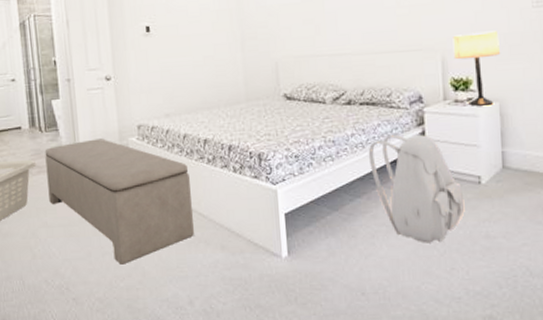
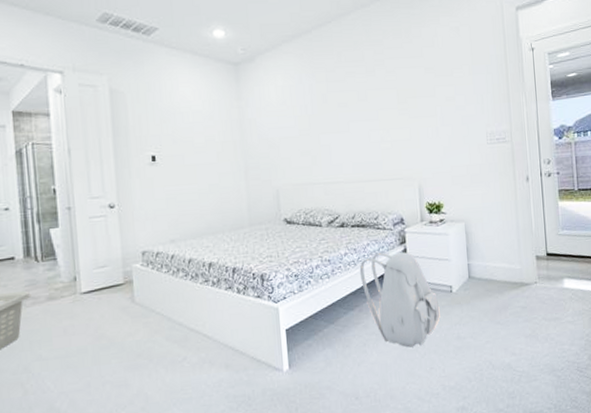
bench: present [44,138,194,265] -> none [40,266,199,393]
table lamp: present [452,30,500,107] -> none [427,163,464,227]

